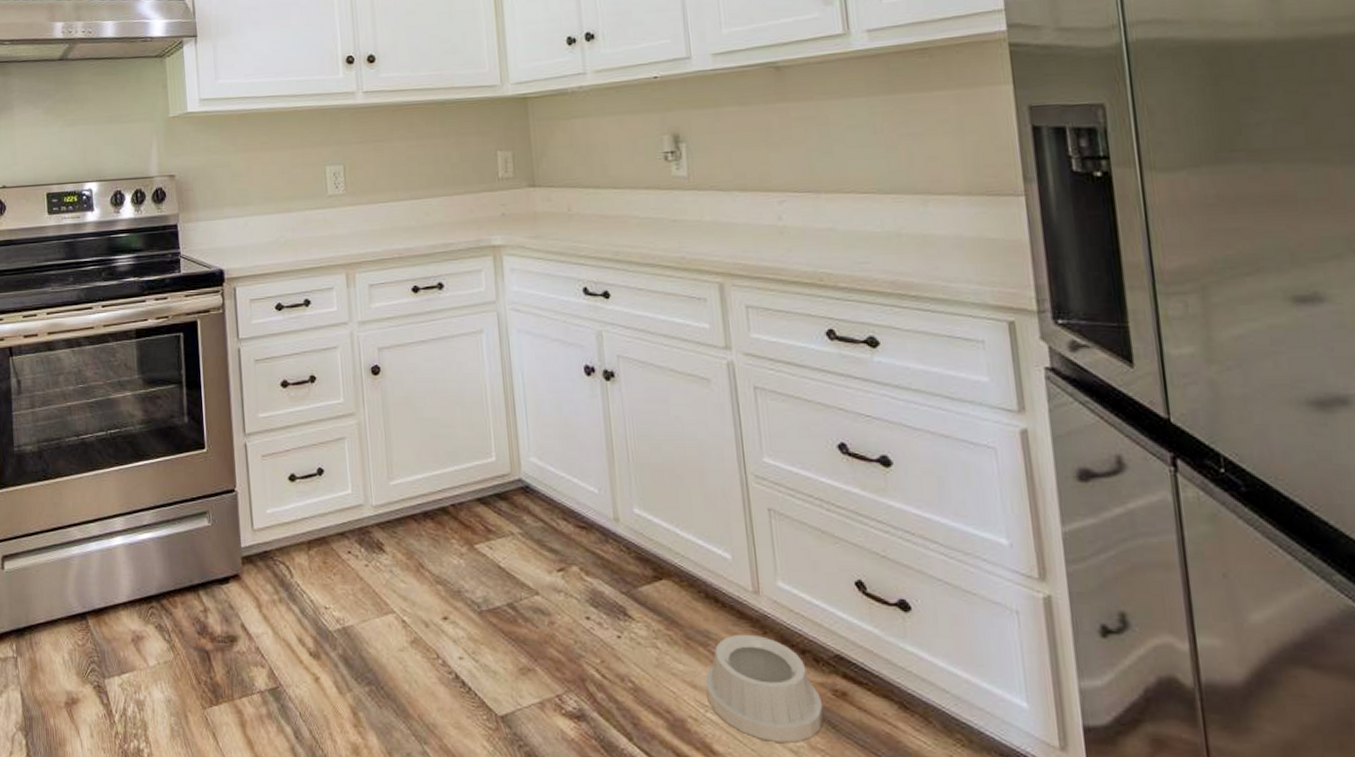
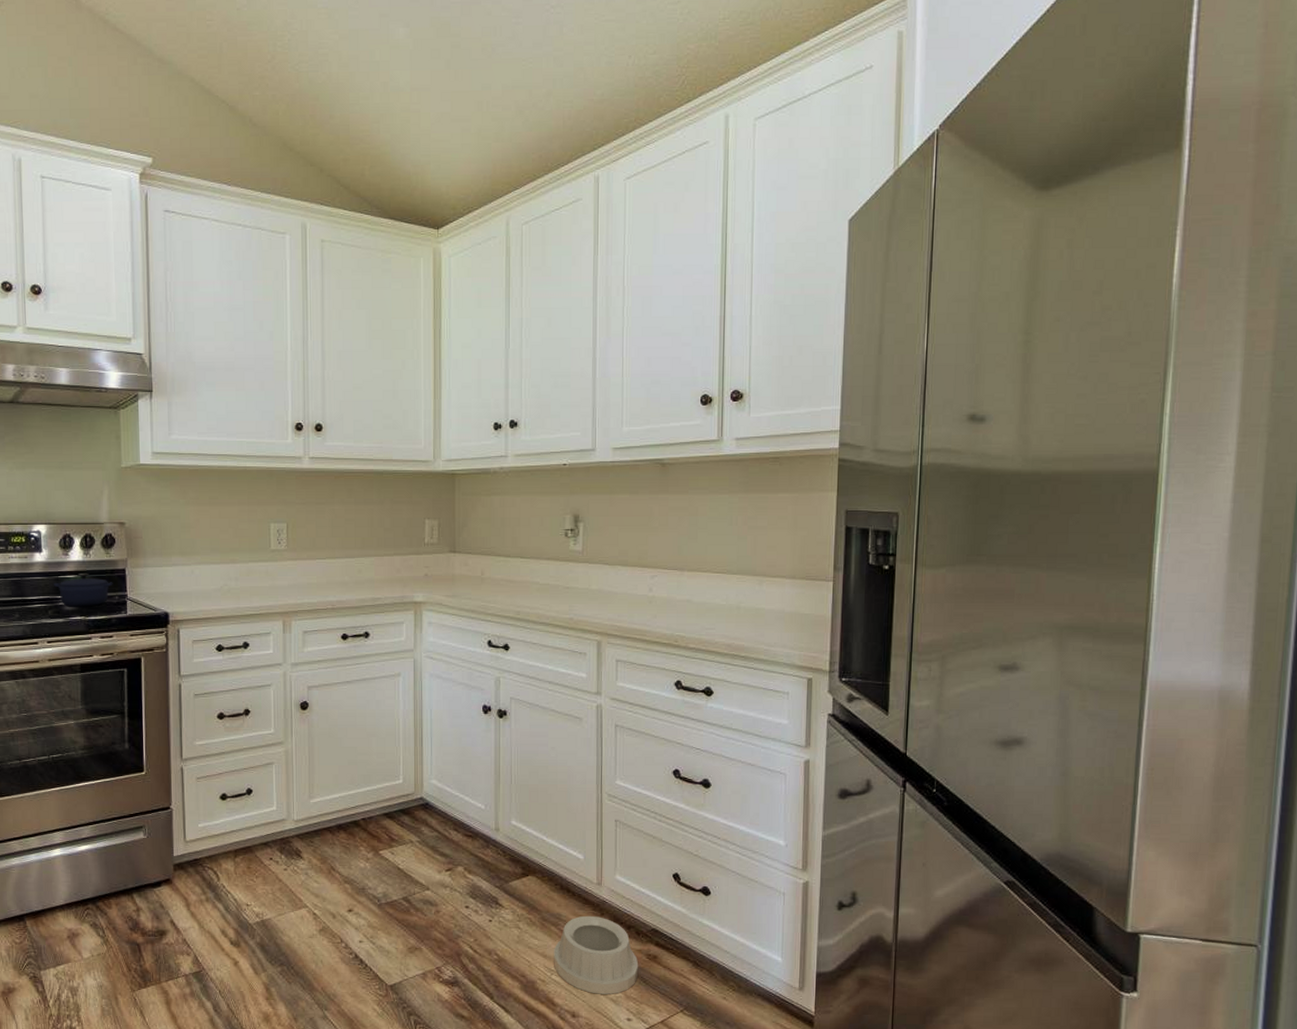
cooking pot: none [106,230,166,269] -> present [54,572,113,608]

